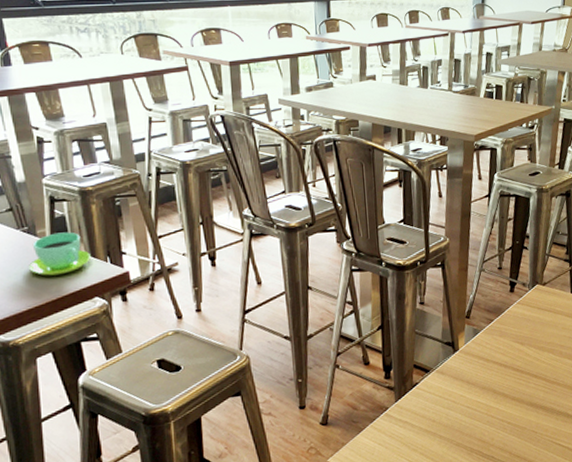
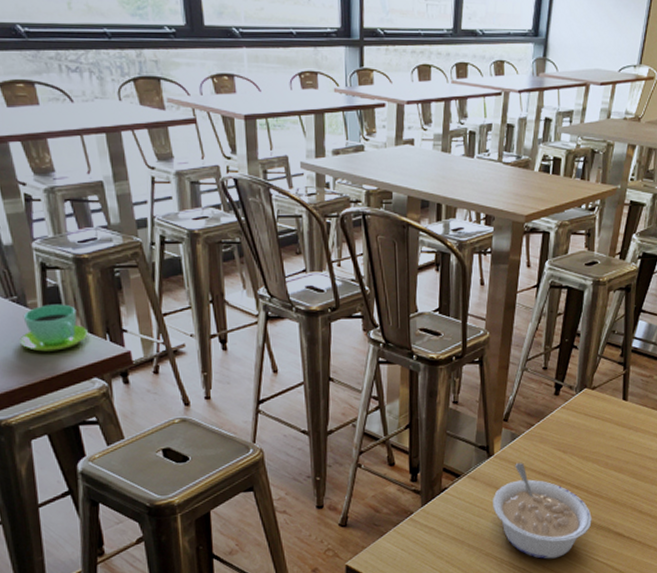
legume: none [460,355,552,446] -> present [493,462,592,559]

